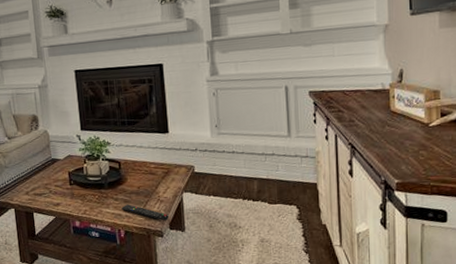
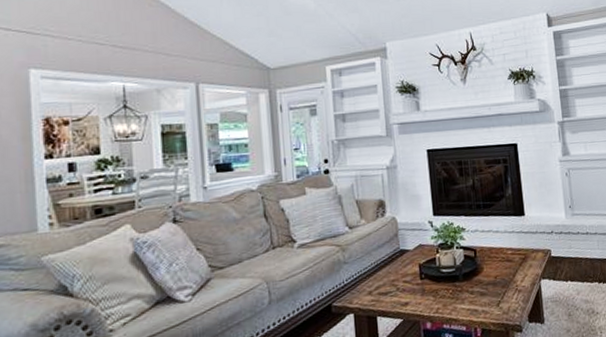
remote control: present [121,204,170,221] -> none [477,297,528,314]

